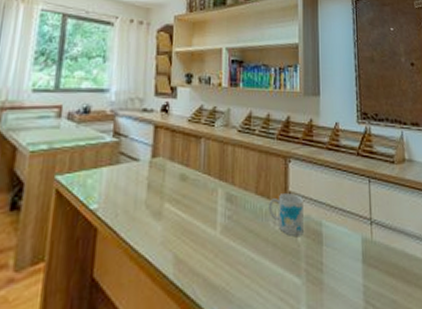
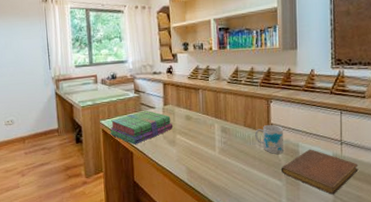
stack of books: none [66,162,162,216] -> present [109,110,173,145]
notebook: none [299,230,392,299] -> present [280,149,359,195]

